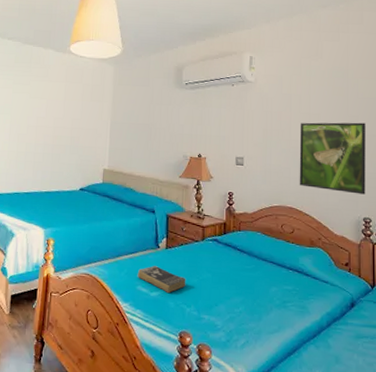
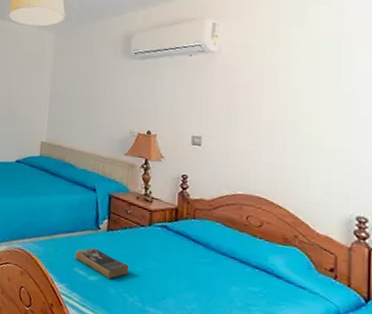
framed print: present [299,122,366,195] -> none [270,99,363,189]

